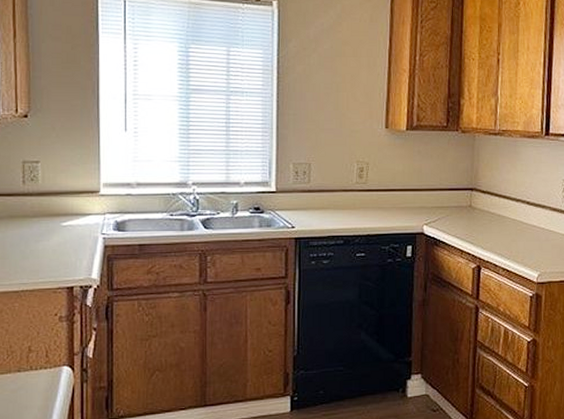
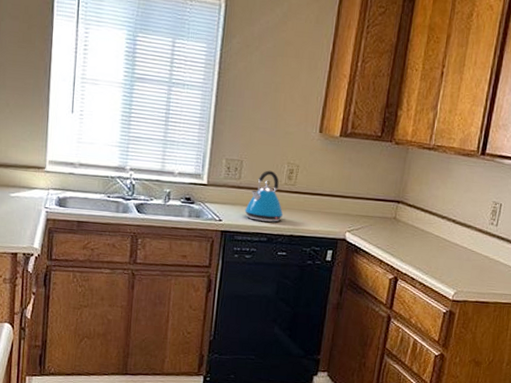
kettle: none [318,171,358,223] -> present [245,170,284,222]

